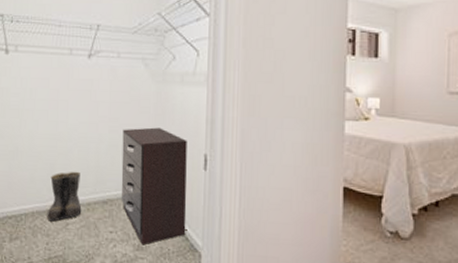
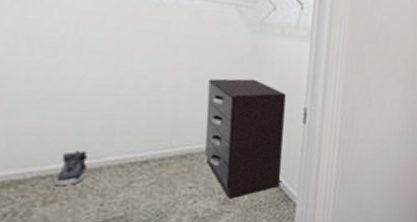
sneaker: none [17,195,39,225] -> present [55,150,89,185]
boots: present [47,171,82,222] -> none [101,123,152,180]

